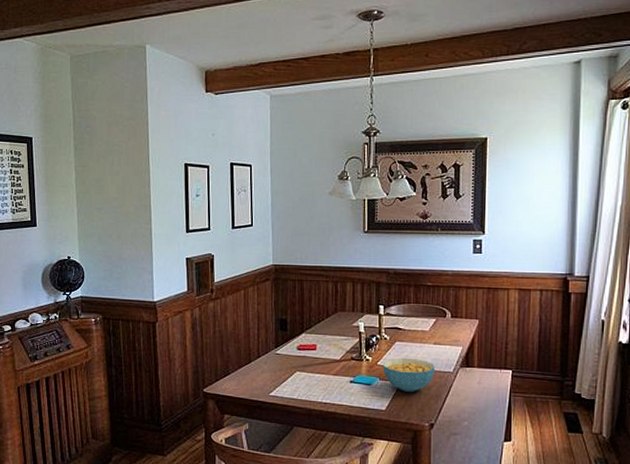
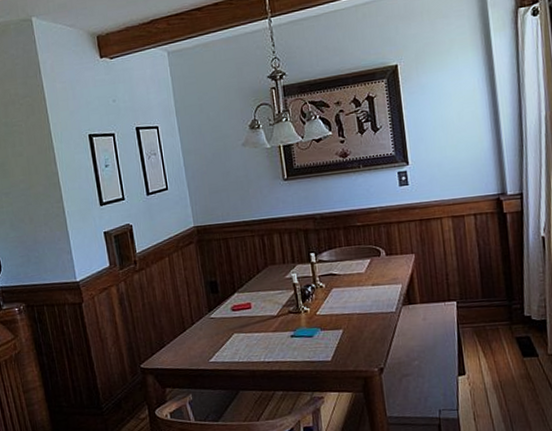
cereal bowl: present [382,357,435,392] -> none [321,302,377,339]

